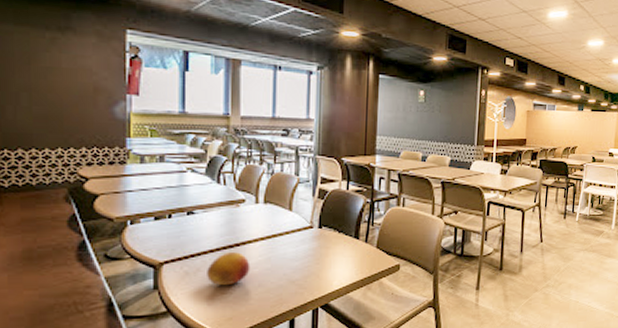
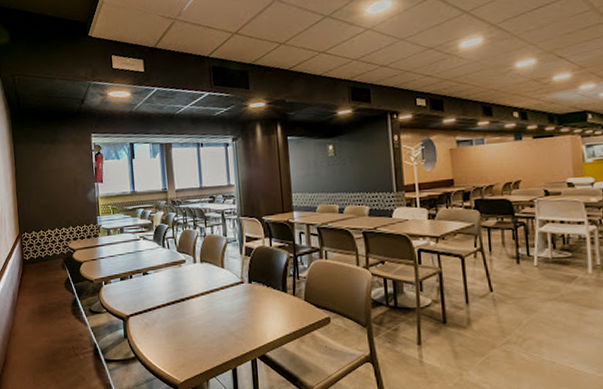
fruit: present [207,252,250,286] -> none [161,306,195,336]

